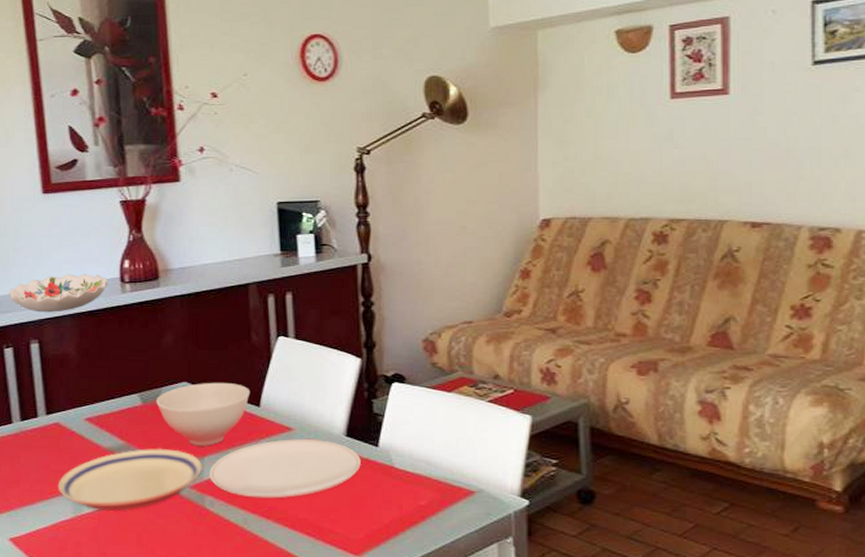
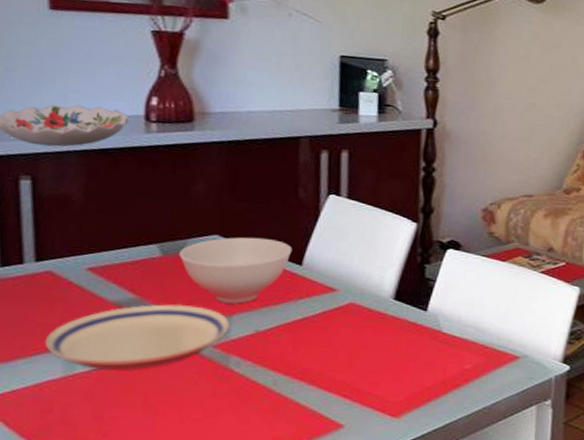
plate: present [209,439,361,499] -> none [237,300,408,360]

